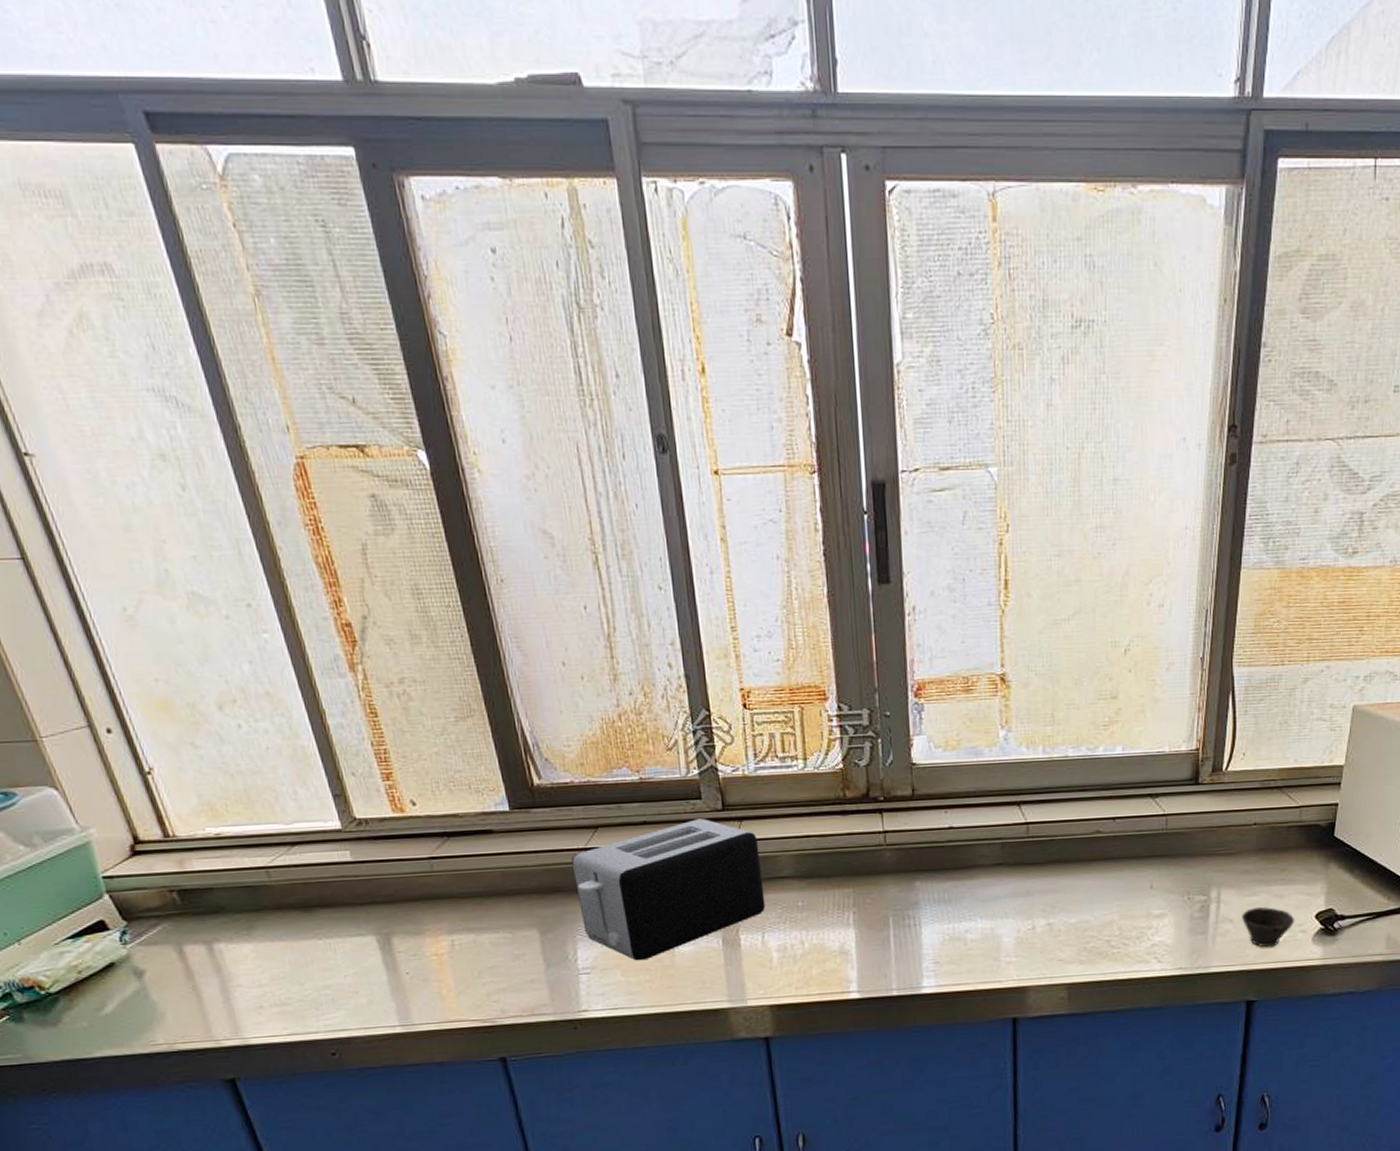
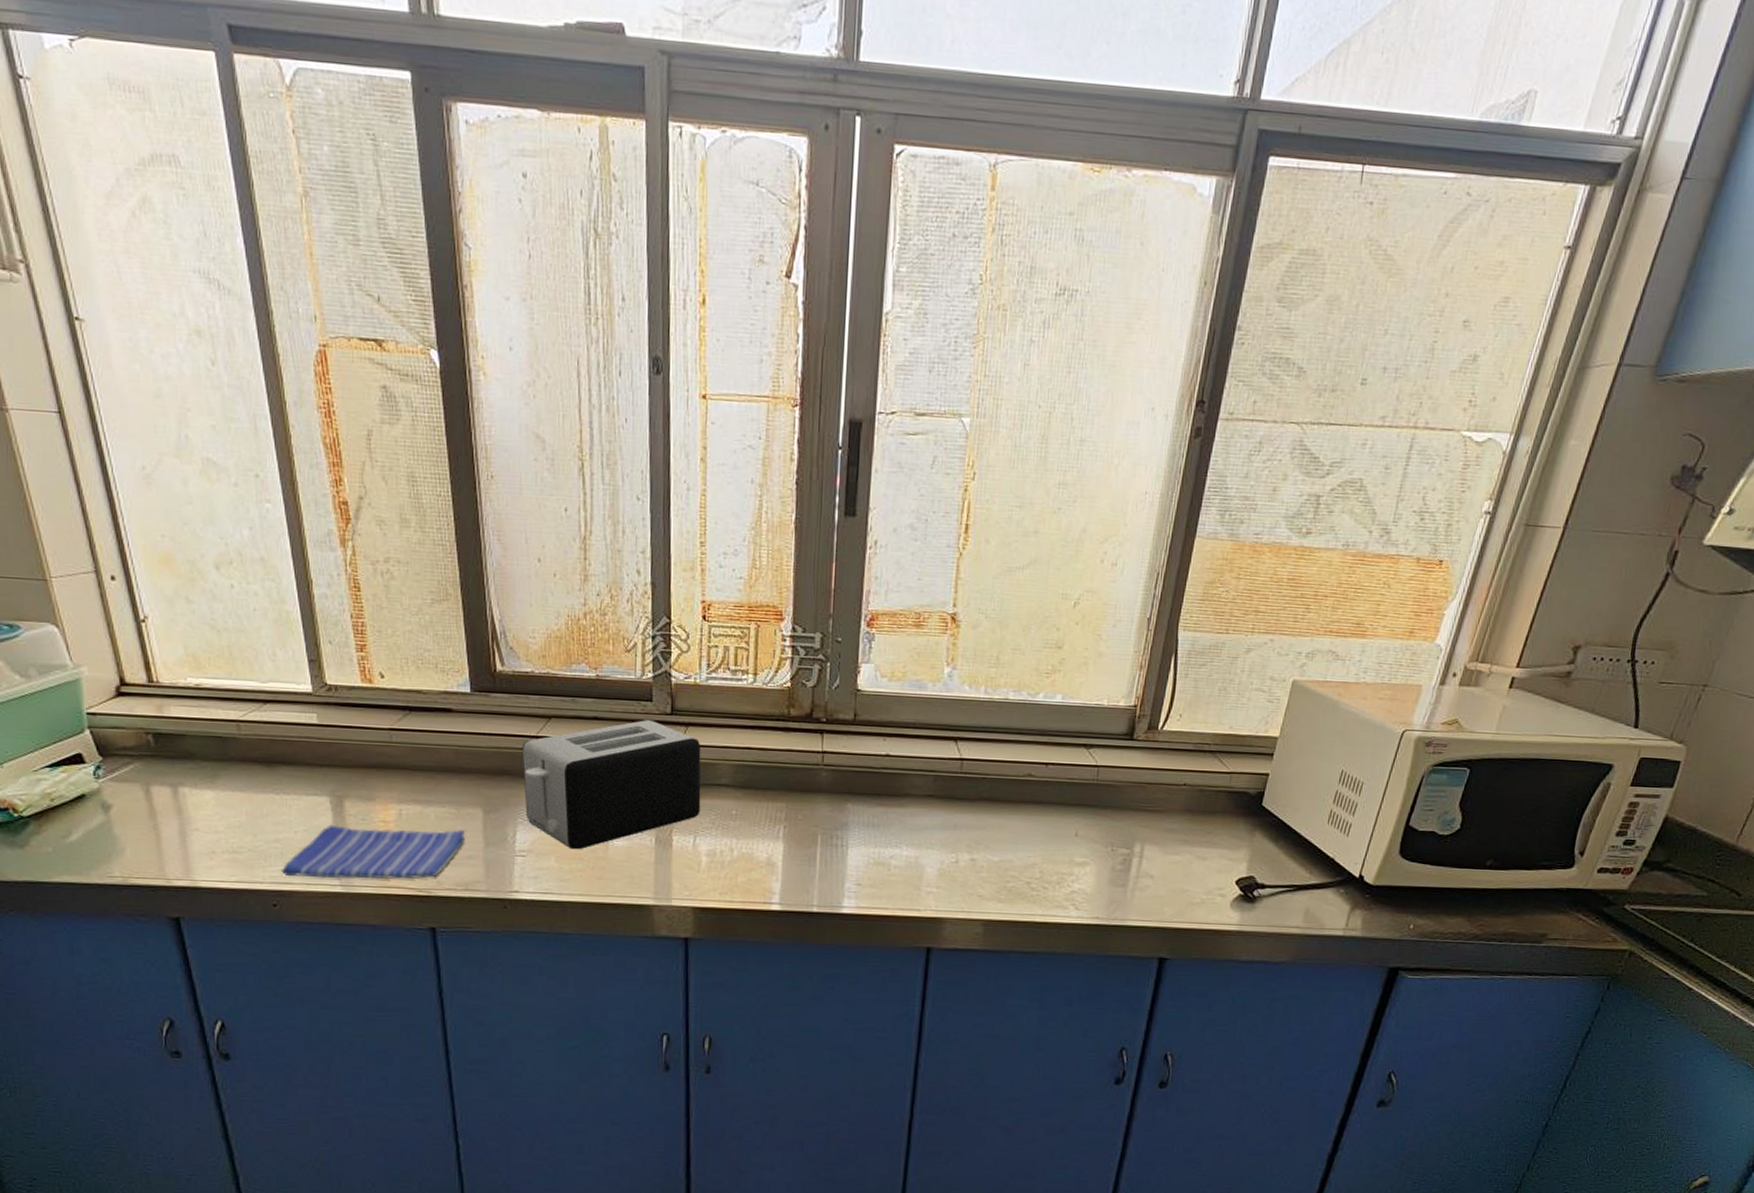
dish towel: none [336,954,526,1023] -> present [282,824,466,880]
cup: present [1242,906,1295,948] -> none [1163,866,1216,908]

